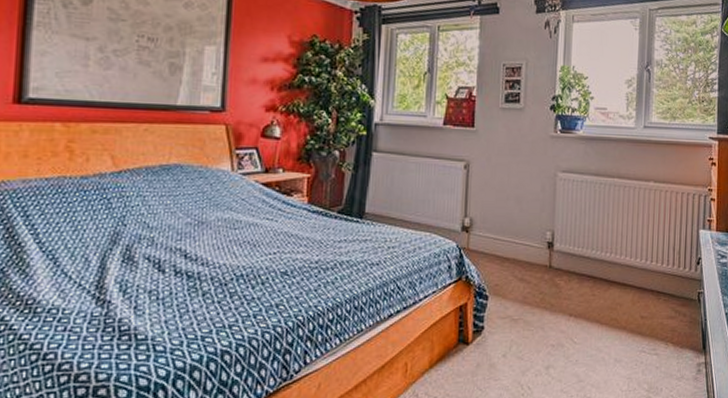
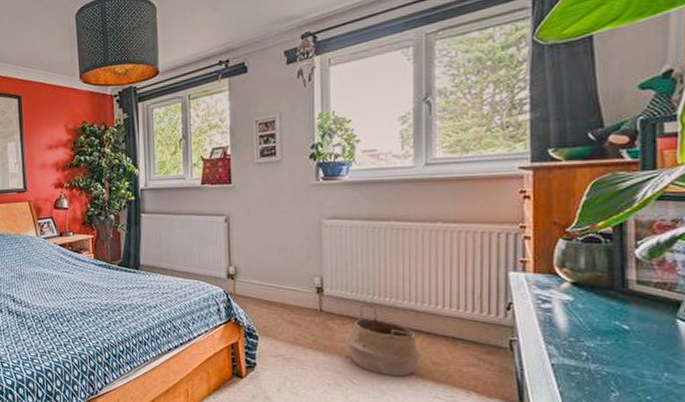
woven basket: none [571,259,633,332] -> present [347,304,422,376]

